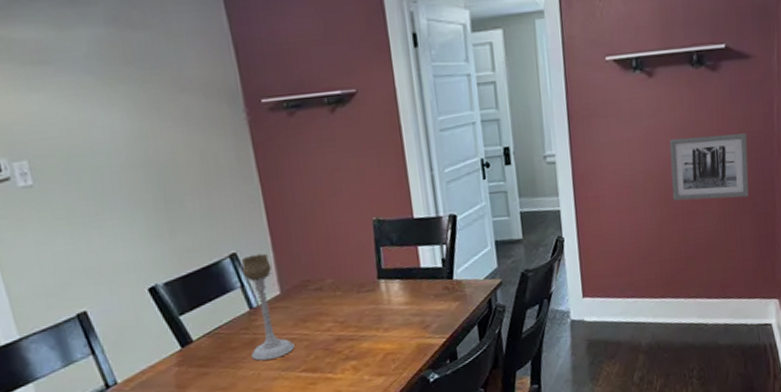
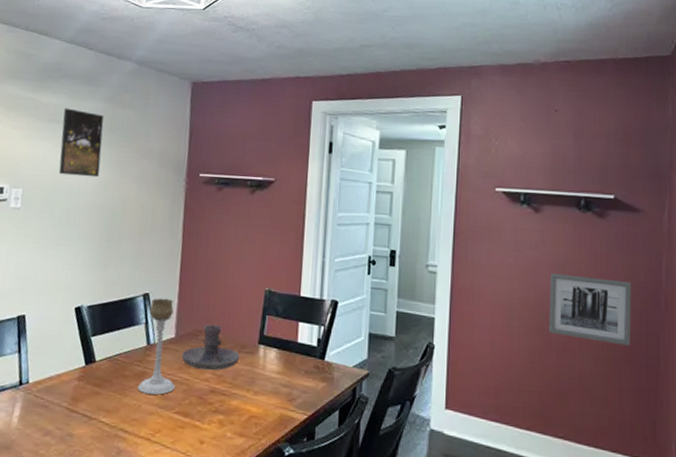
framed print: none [49,41,130,133] -> present [58,108,104,178]
candle holder: none [292,269,361,322] -> present [181,324,240,371]

